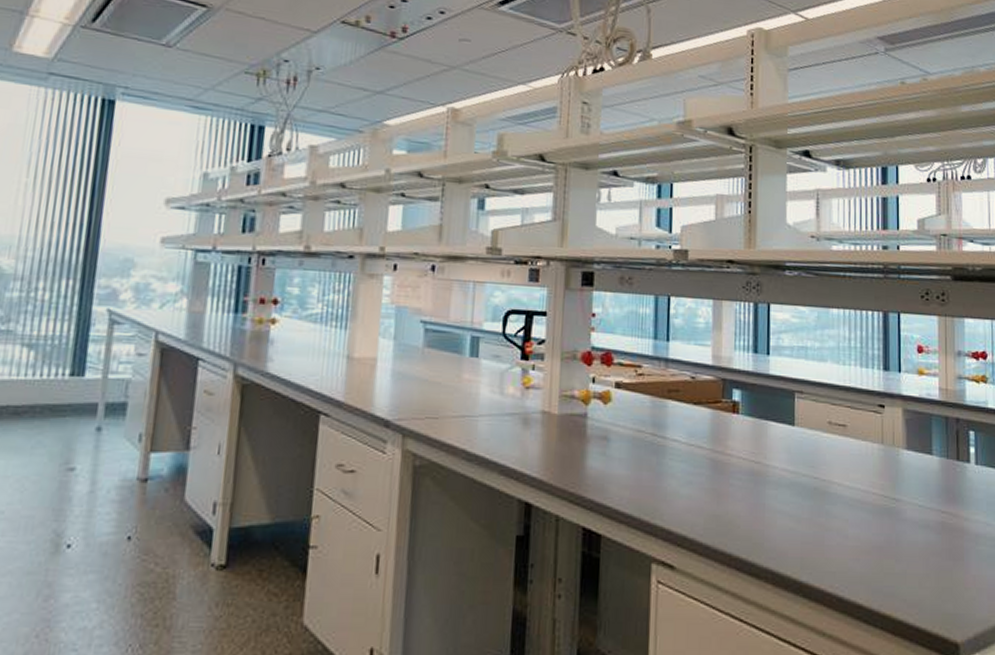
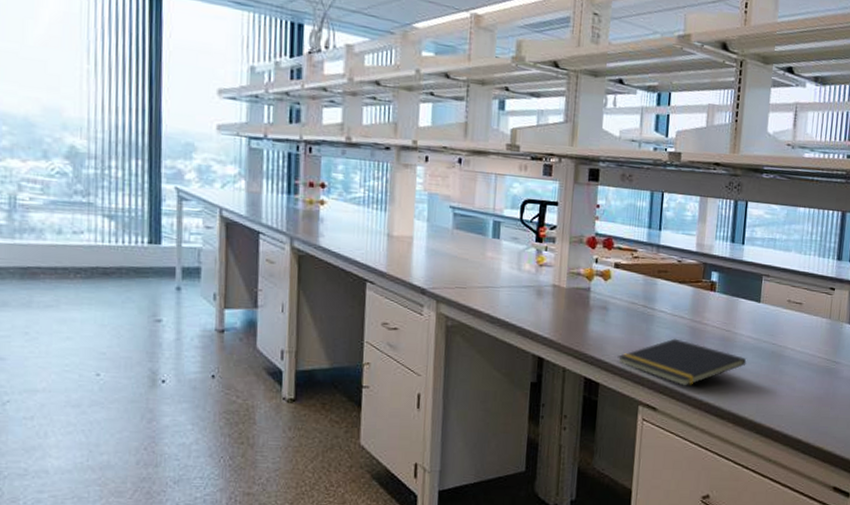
notepad: none [623,474,784,536] -> present [617,338,747,386]

